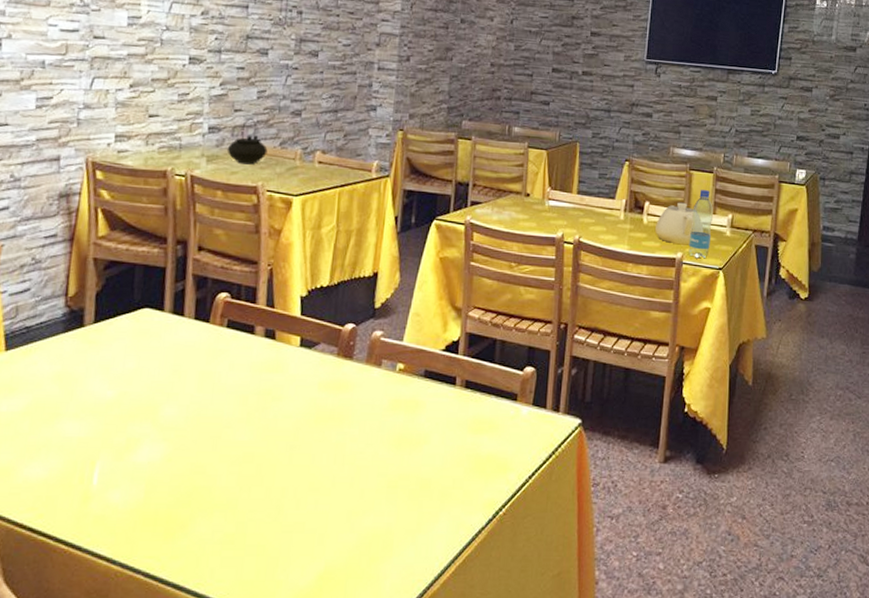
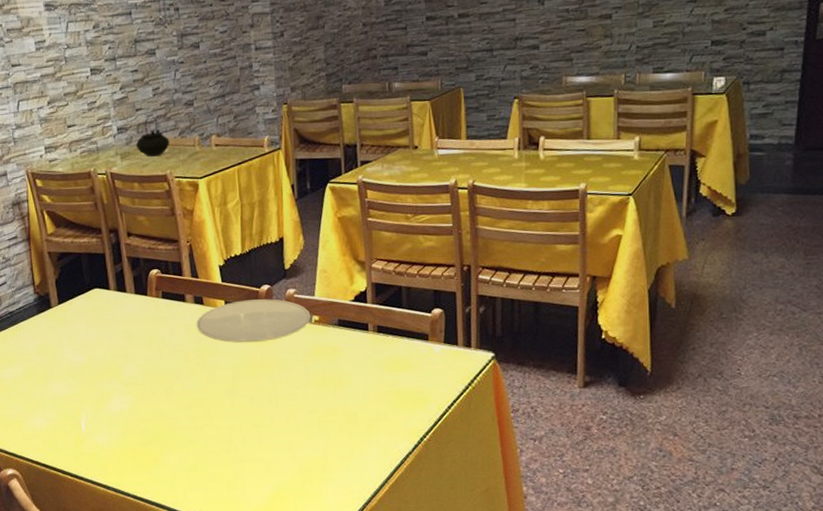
plate: none [262,338,396,389] -> present [196,299,311,343]
teapot: present [654,202,694,245] -> none [552,131,595,176]
bottle: present [688,190,714,259] -> none [592,115,618,187]

